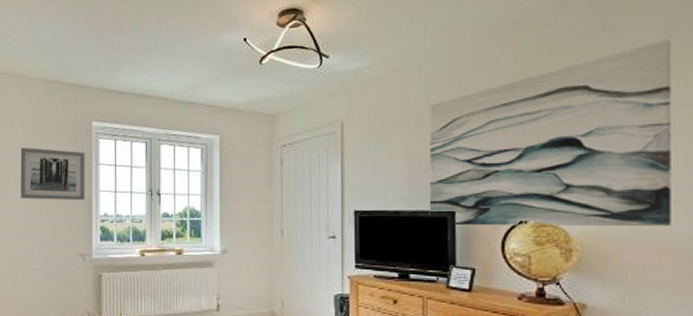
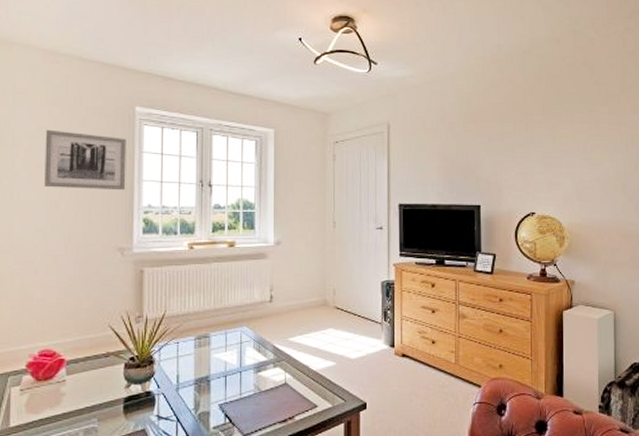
wall art: present [429,39,671,227] -> none [460,76,628,219]

